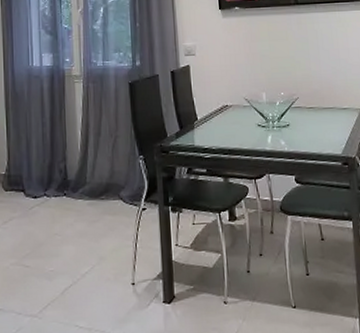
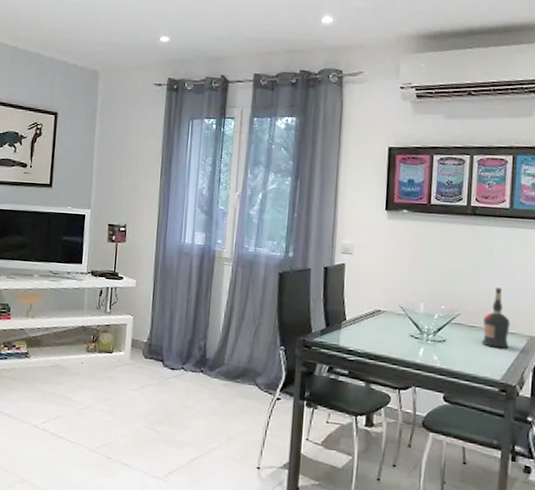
liquor bottle: none [319,68,344,125] -> present [481,288,510,349]

